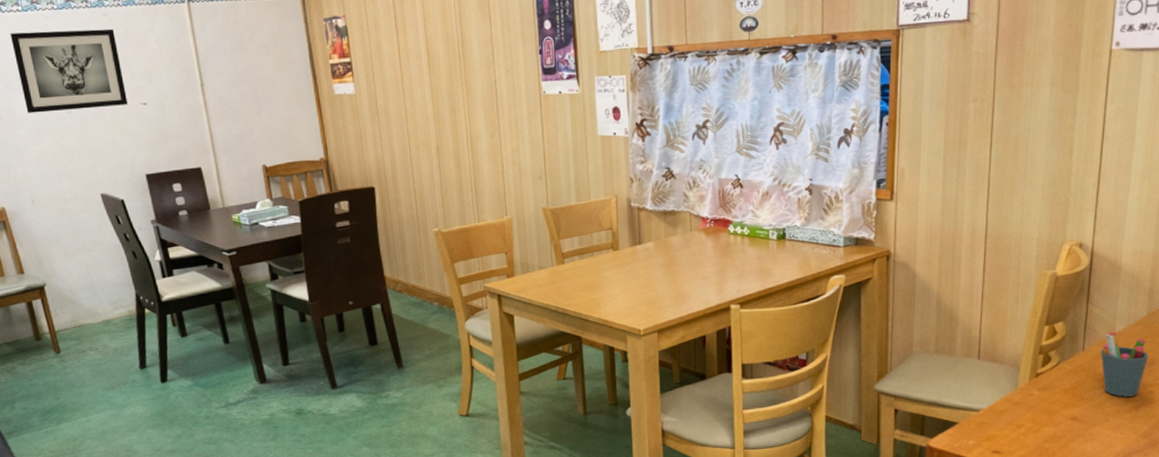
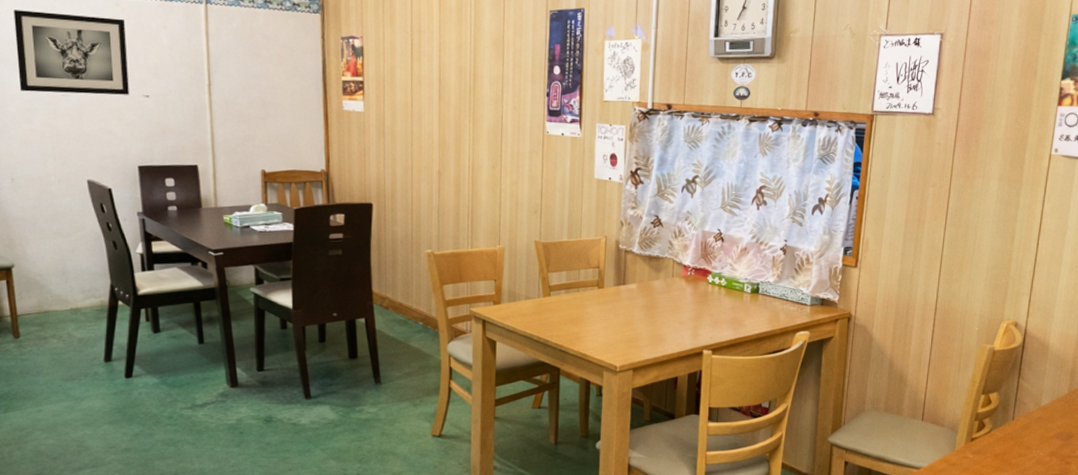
pen holder: present [1100,332,1149,397] -> none [1027,405,1068,466]

